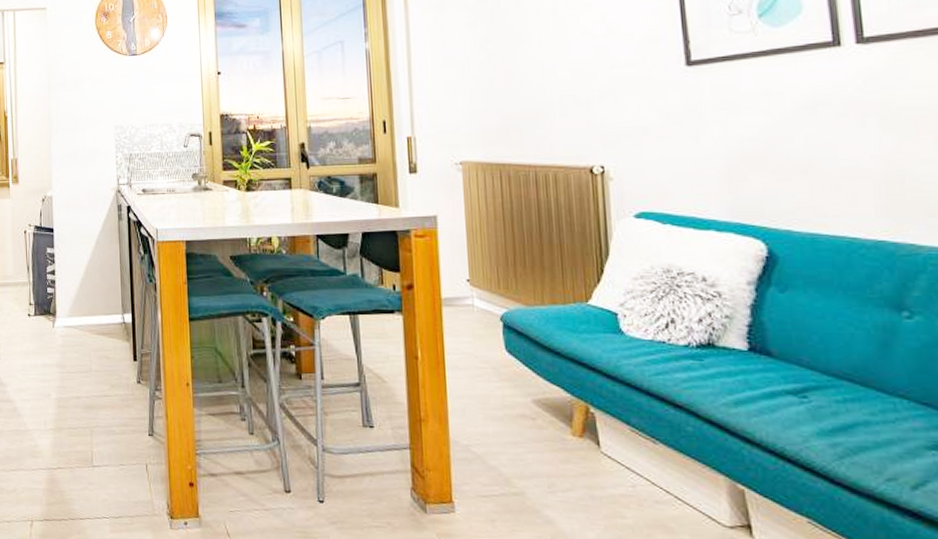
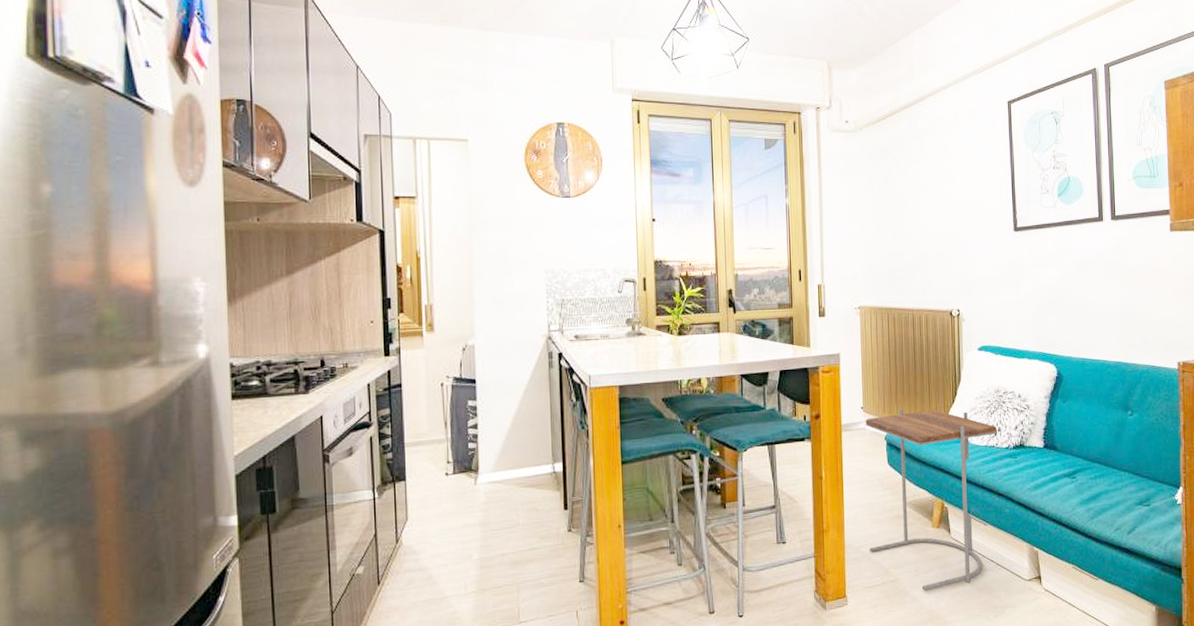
side table: none [473,284,669,515] -> present [866,408,997,591]

